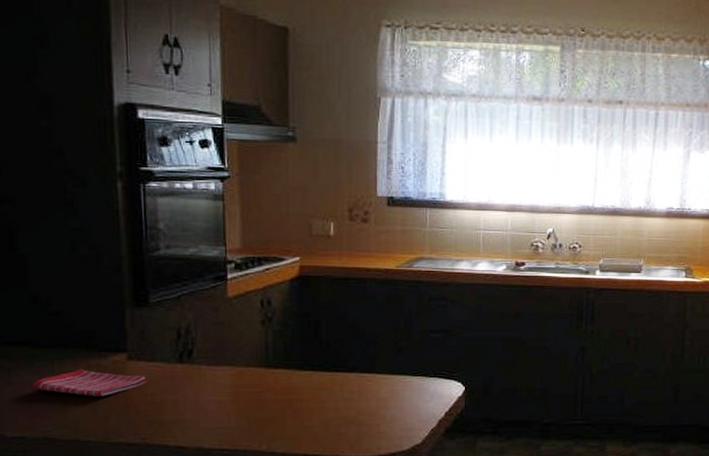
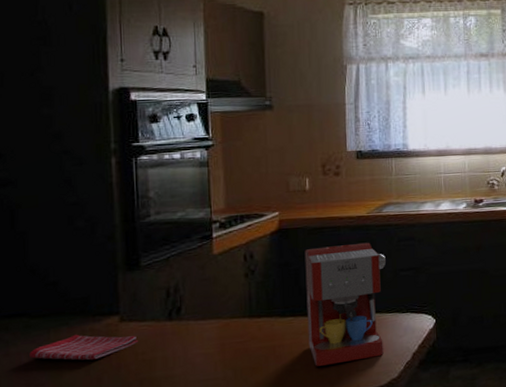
coffee maker: none [326,298,414,424] -> present [304,242,386,366]

